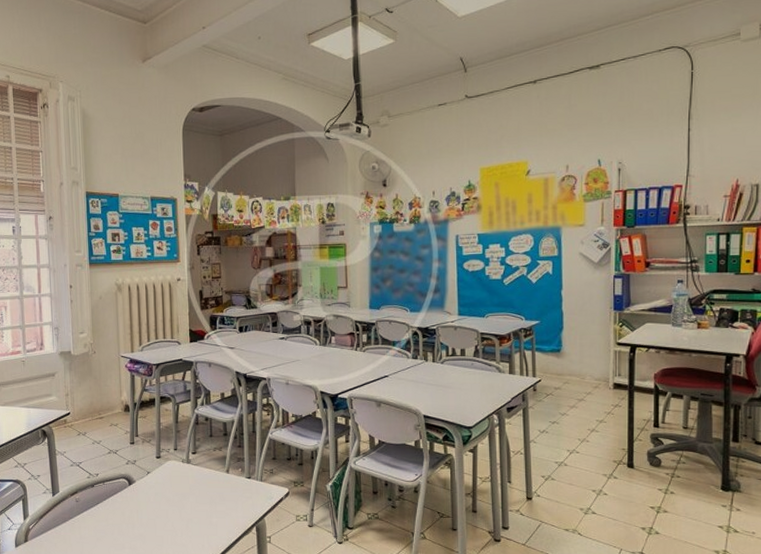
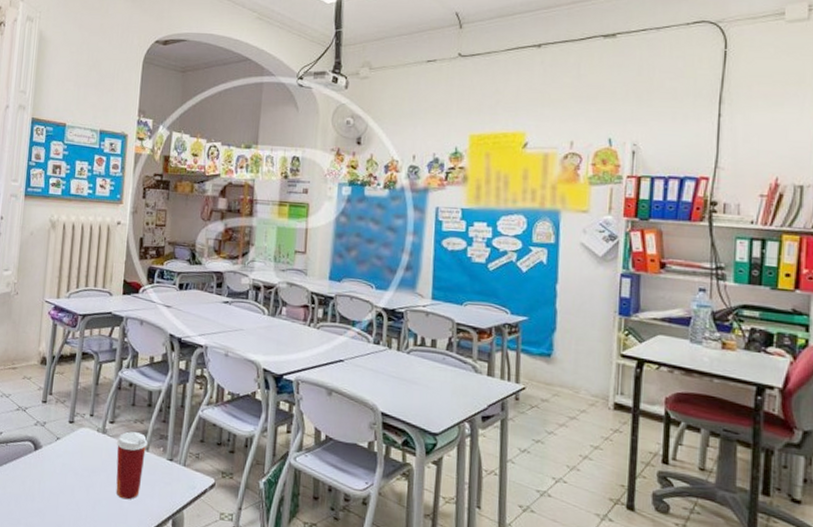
paper cup: none [200,459,227,515] -> present [116,431,148,500]

